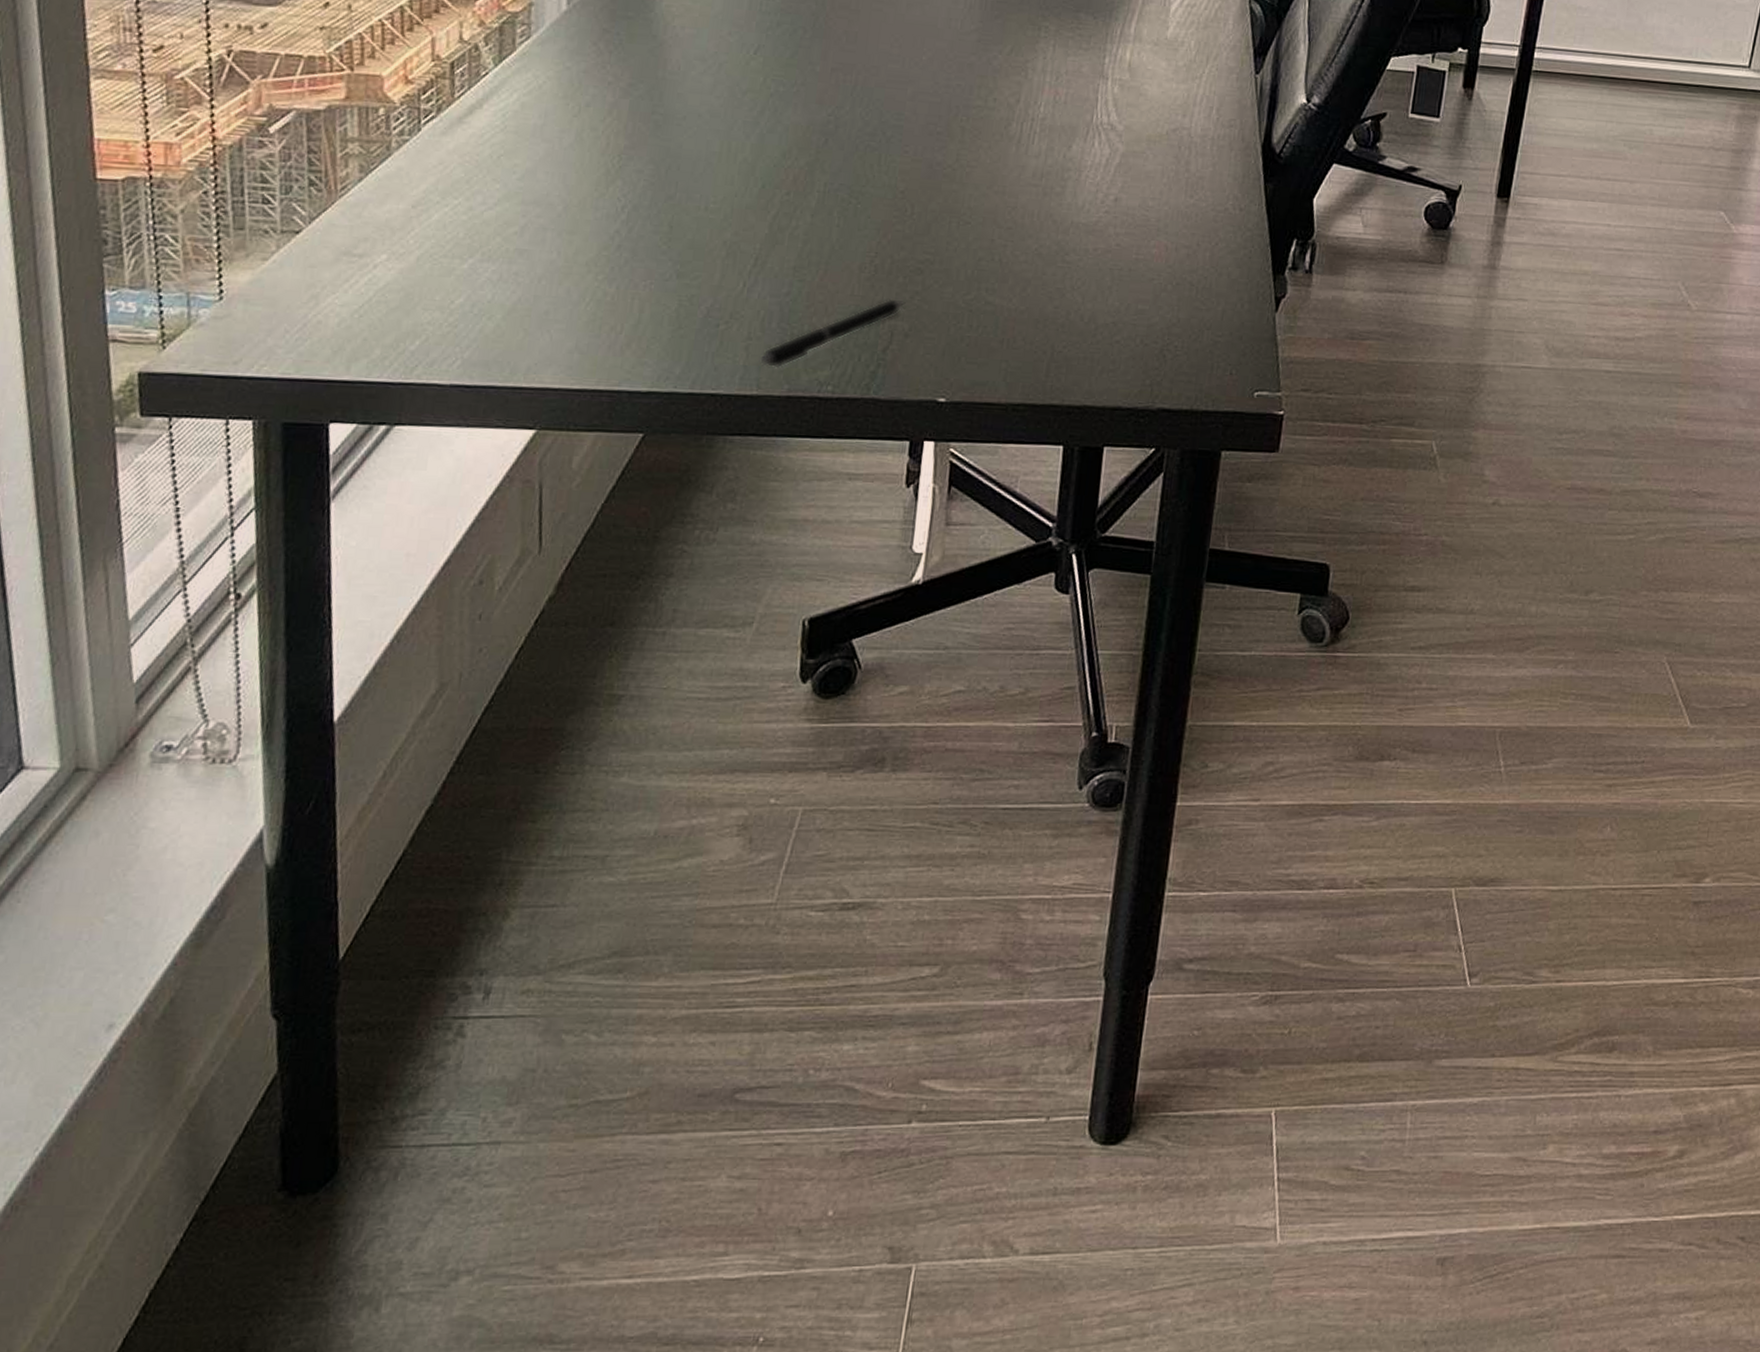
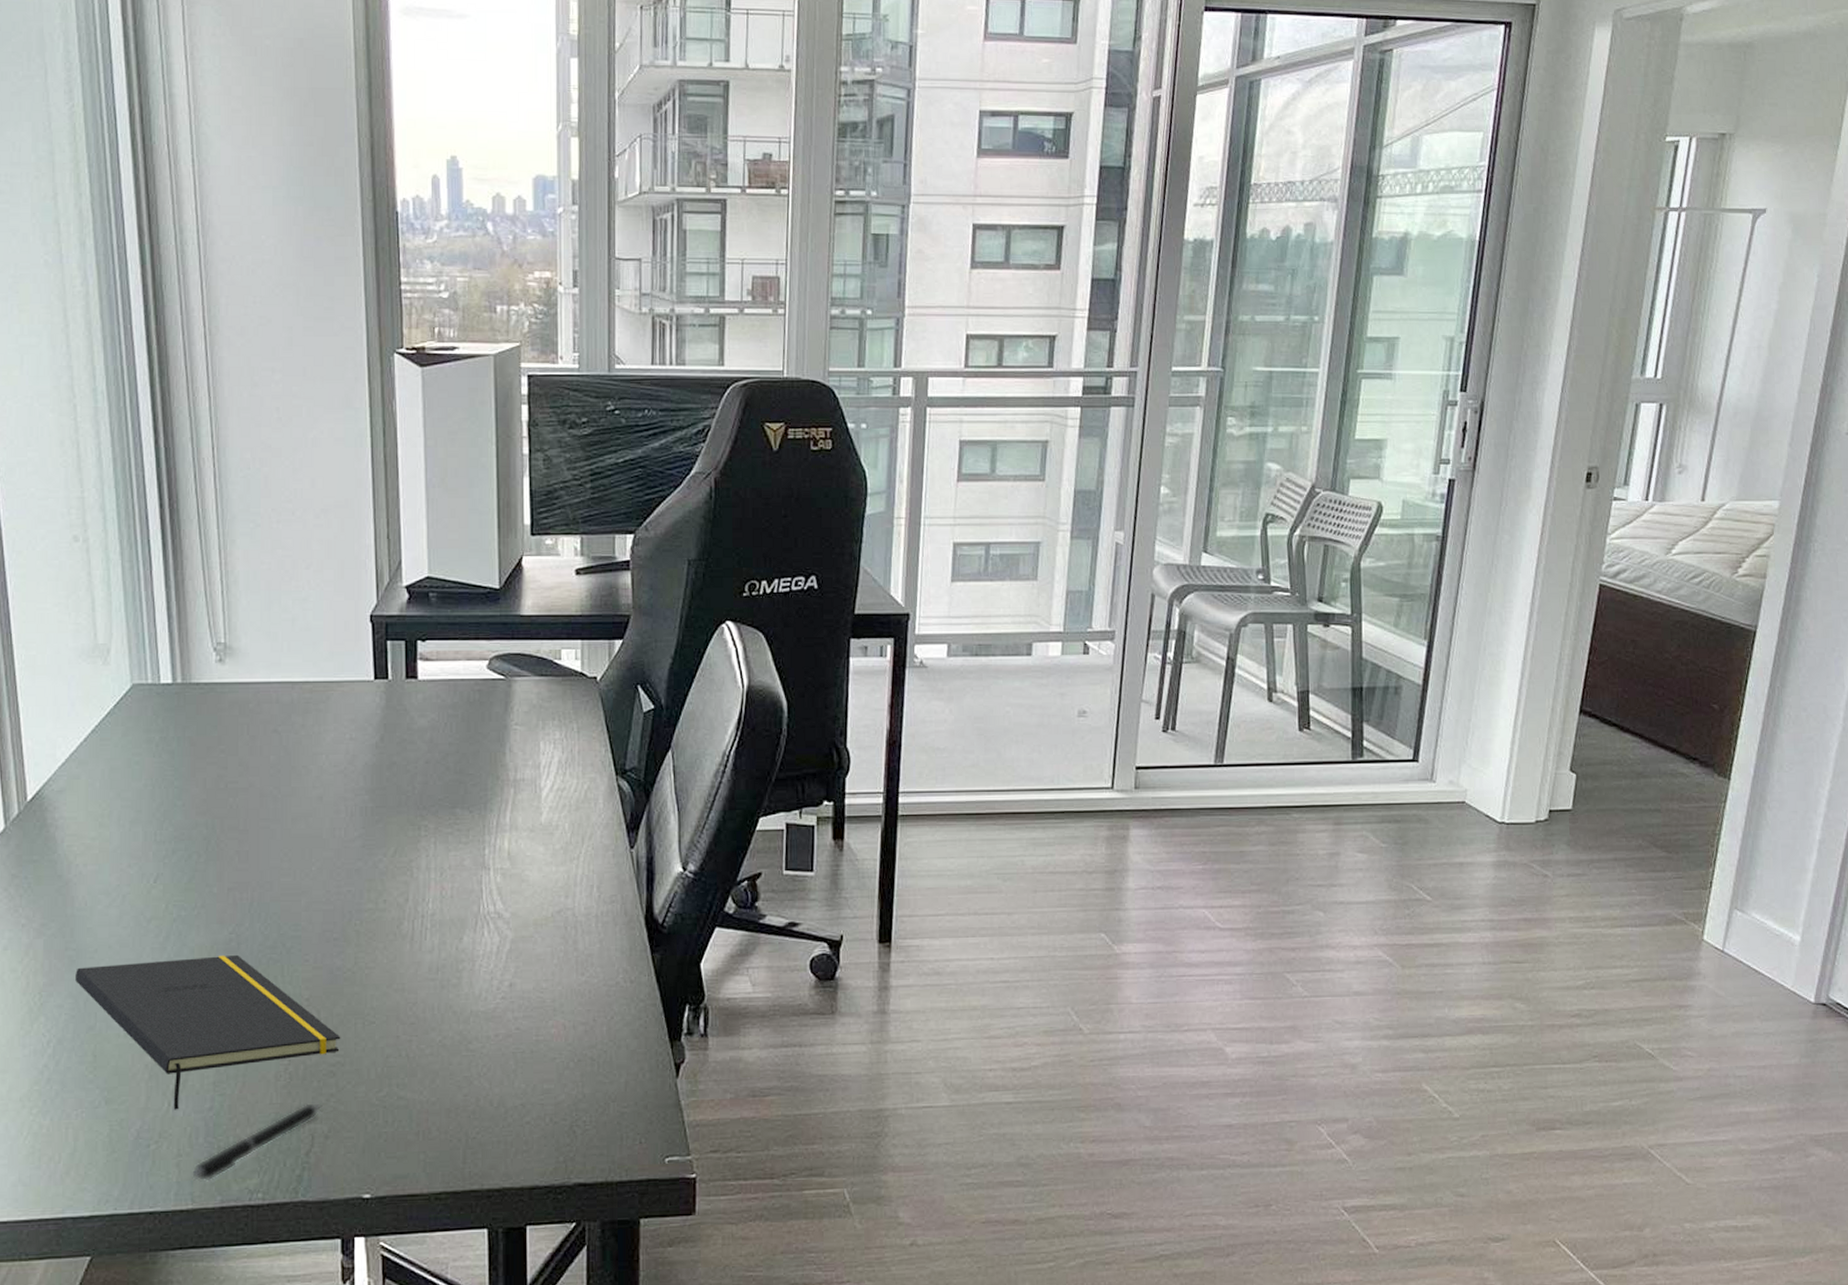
notepad: none [659,133,933,292] -> present [75,954,341,1110]

